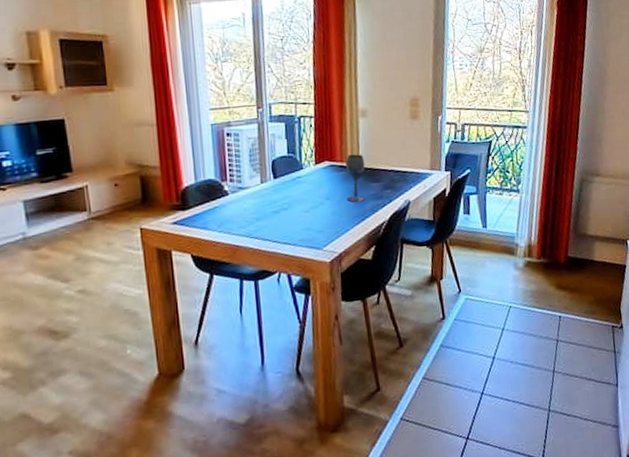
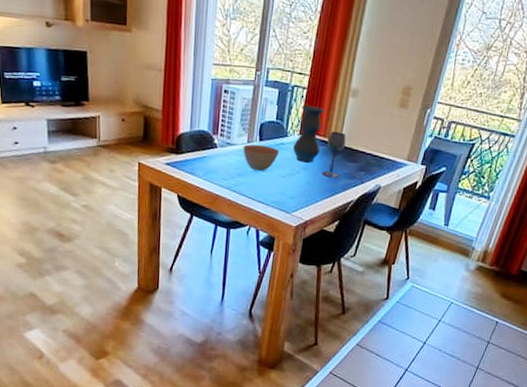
bowl: none [257,182,298,211] -> present [243,144,280,171]
vase: none [311,133,341,192] -> present [293,105,324,163]

